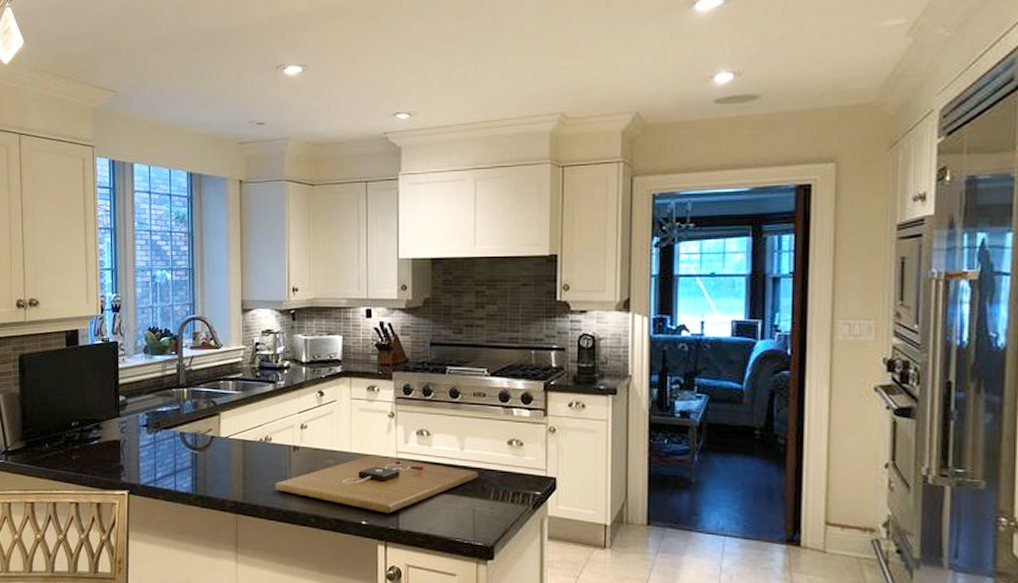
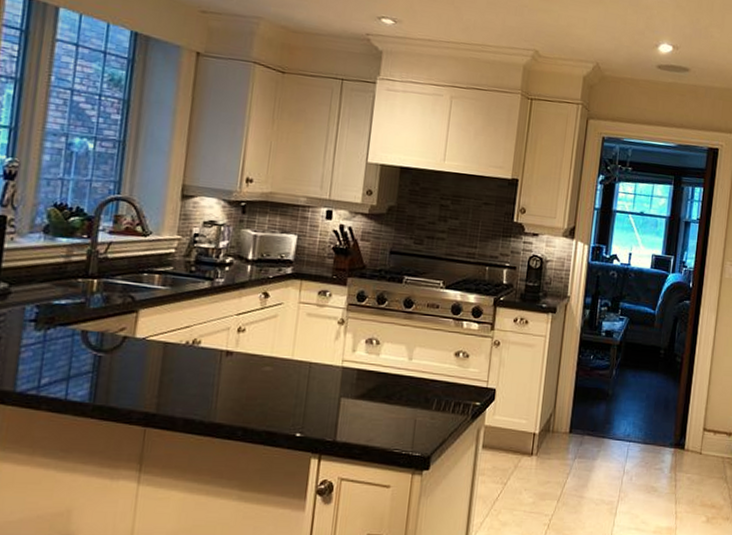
cutting board: present [275,455,478,514] -> none [198,362,423,425]

